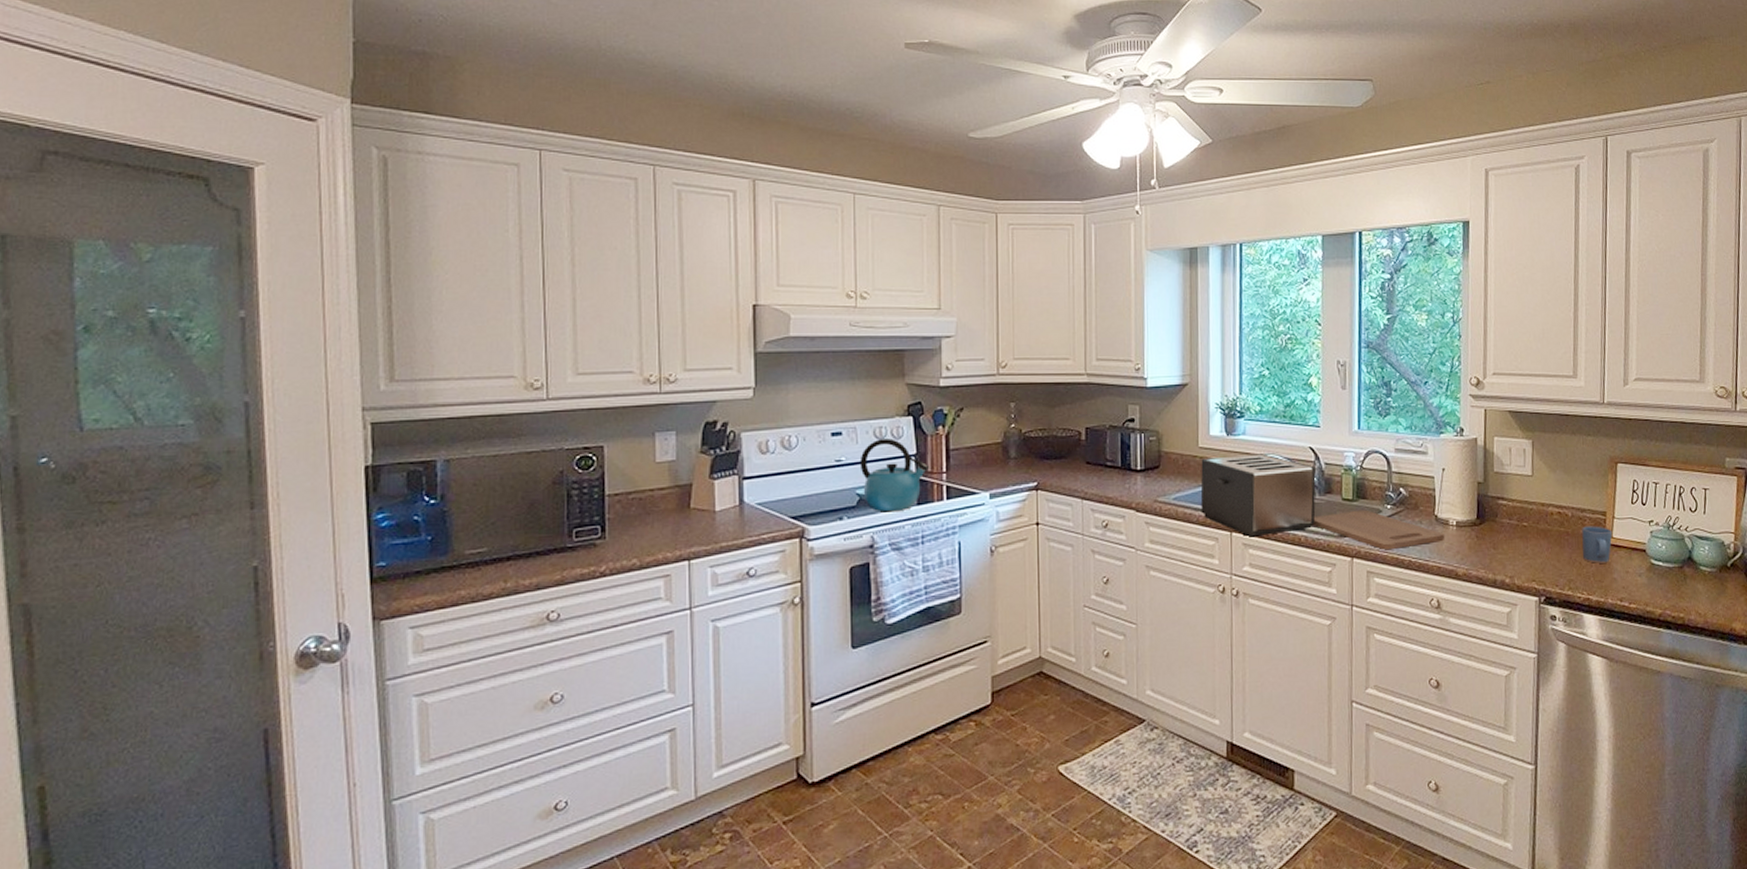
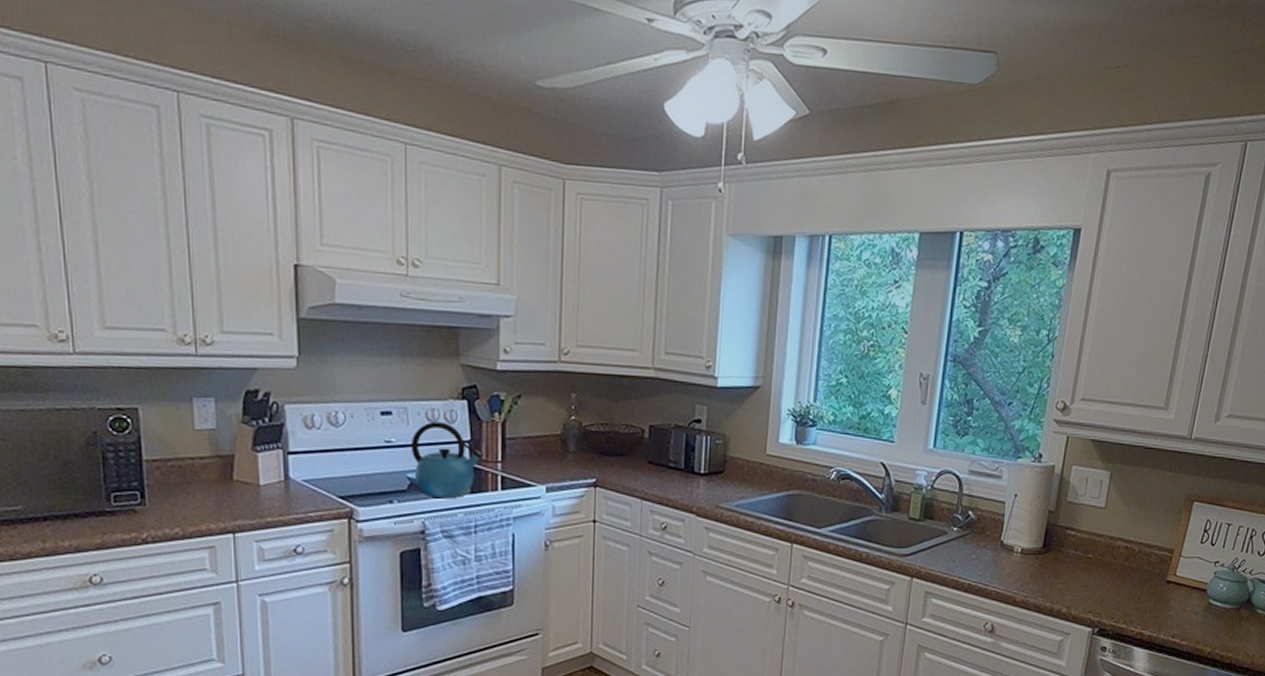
toaster: present [1200,454,1316,537] -> none [763,465,885,550]
cutting board: present [1310,509,1445,551] -> none [874,530,1009,573]
mug: present [1582,526,1613,563] -> none [1142,562,1177,600]

